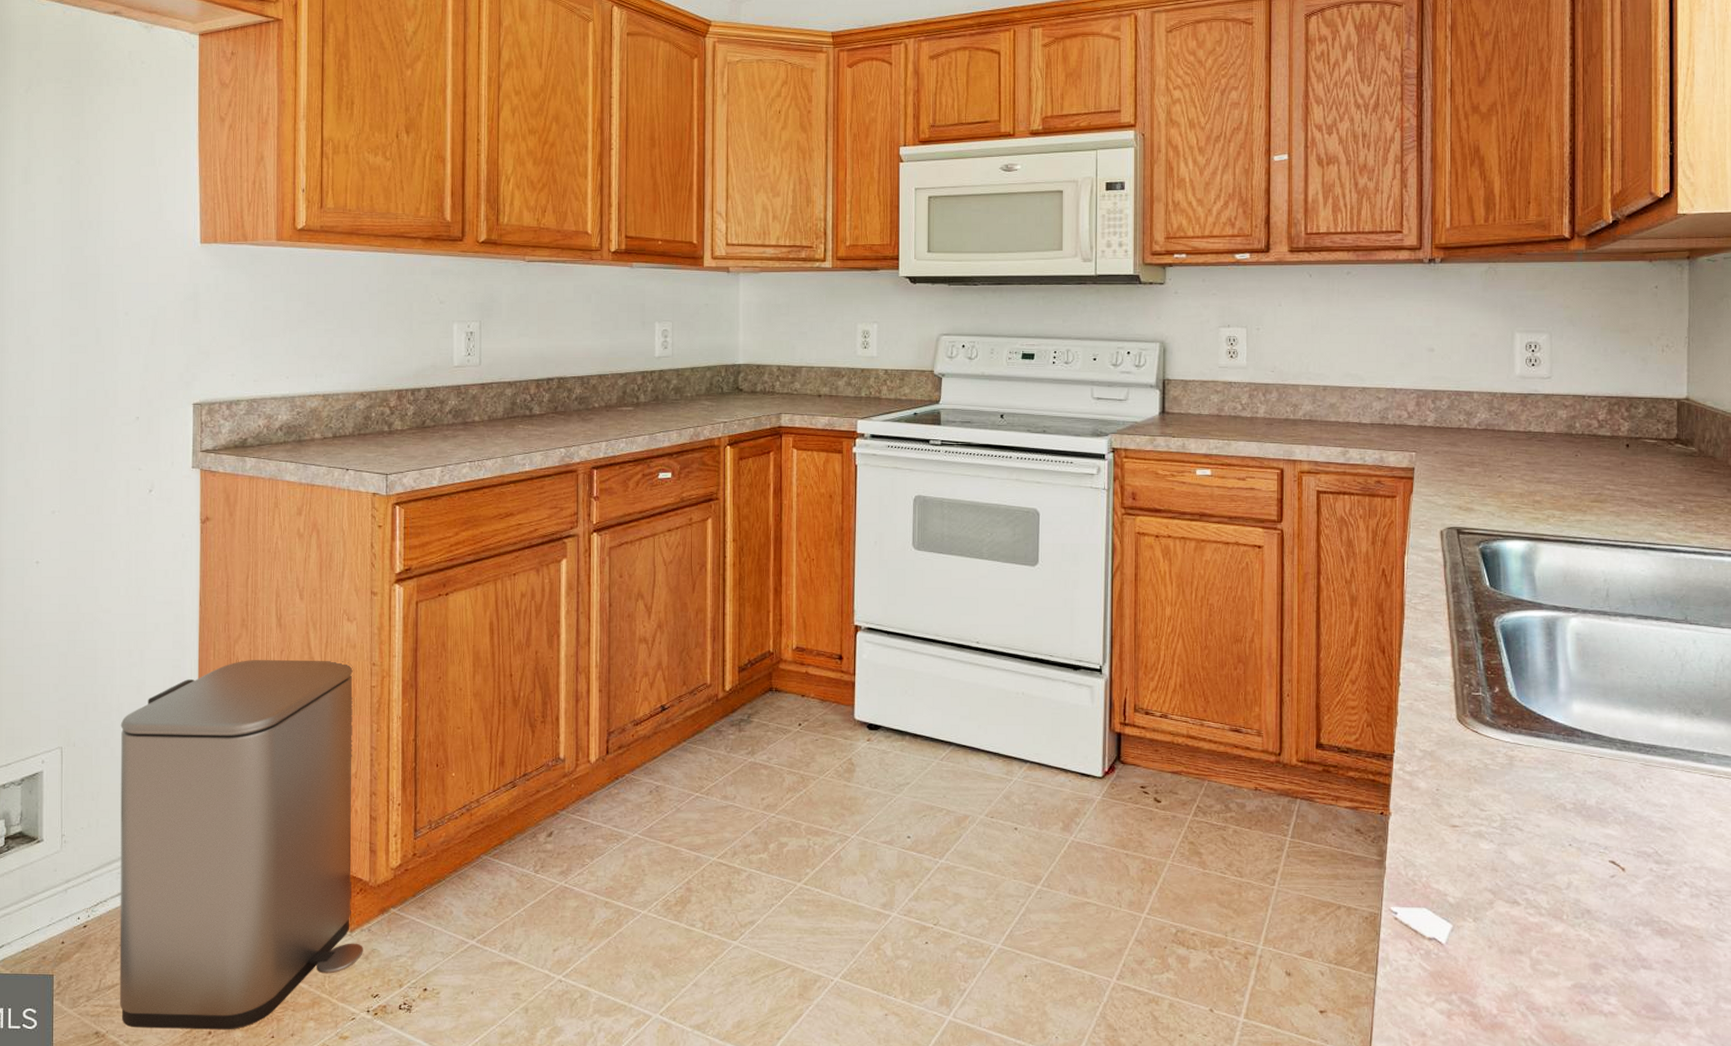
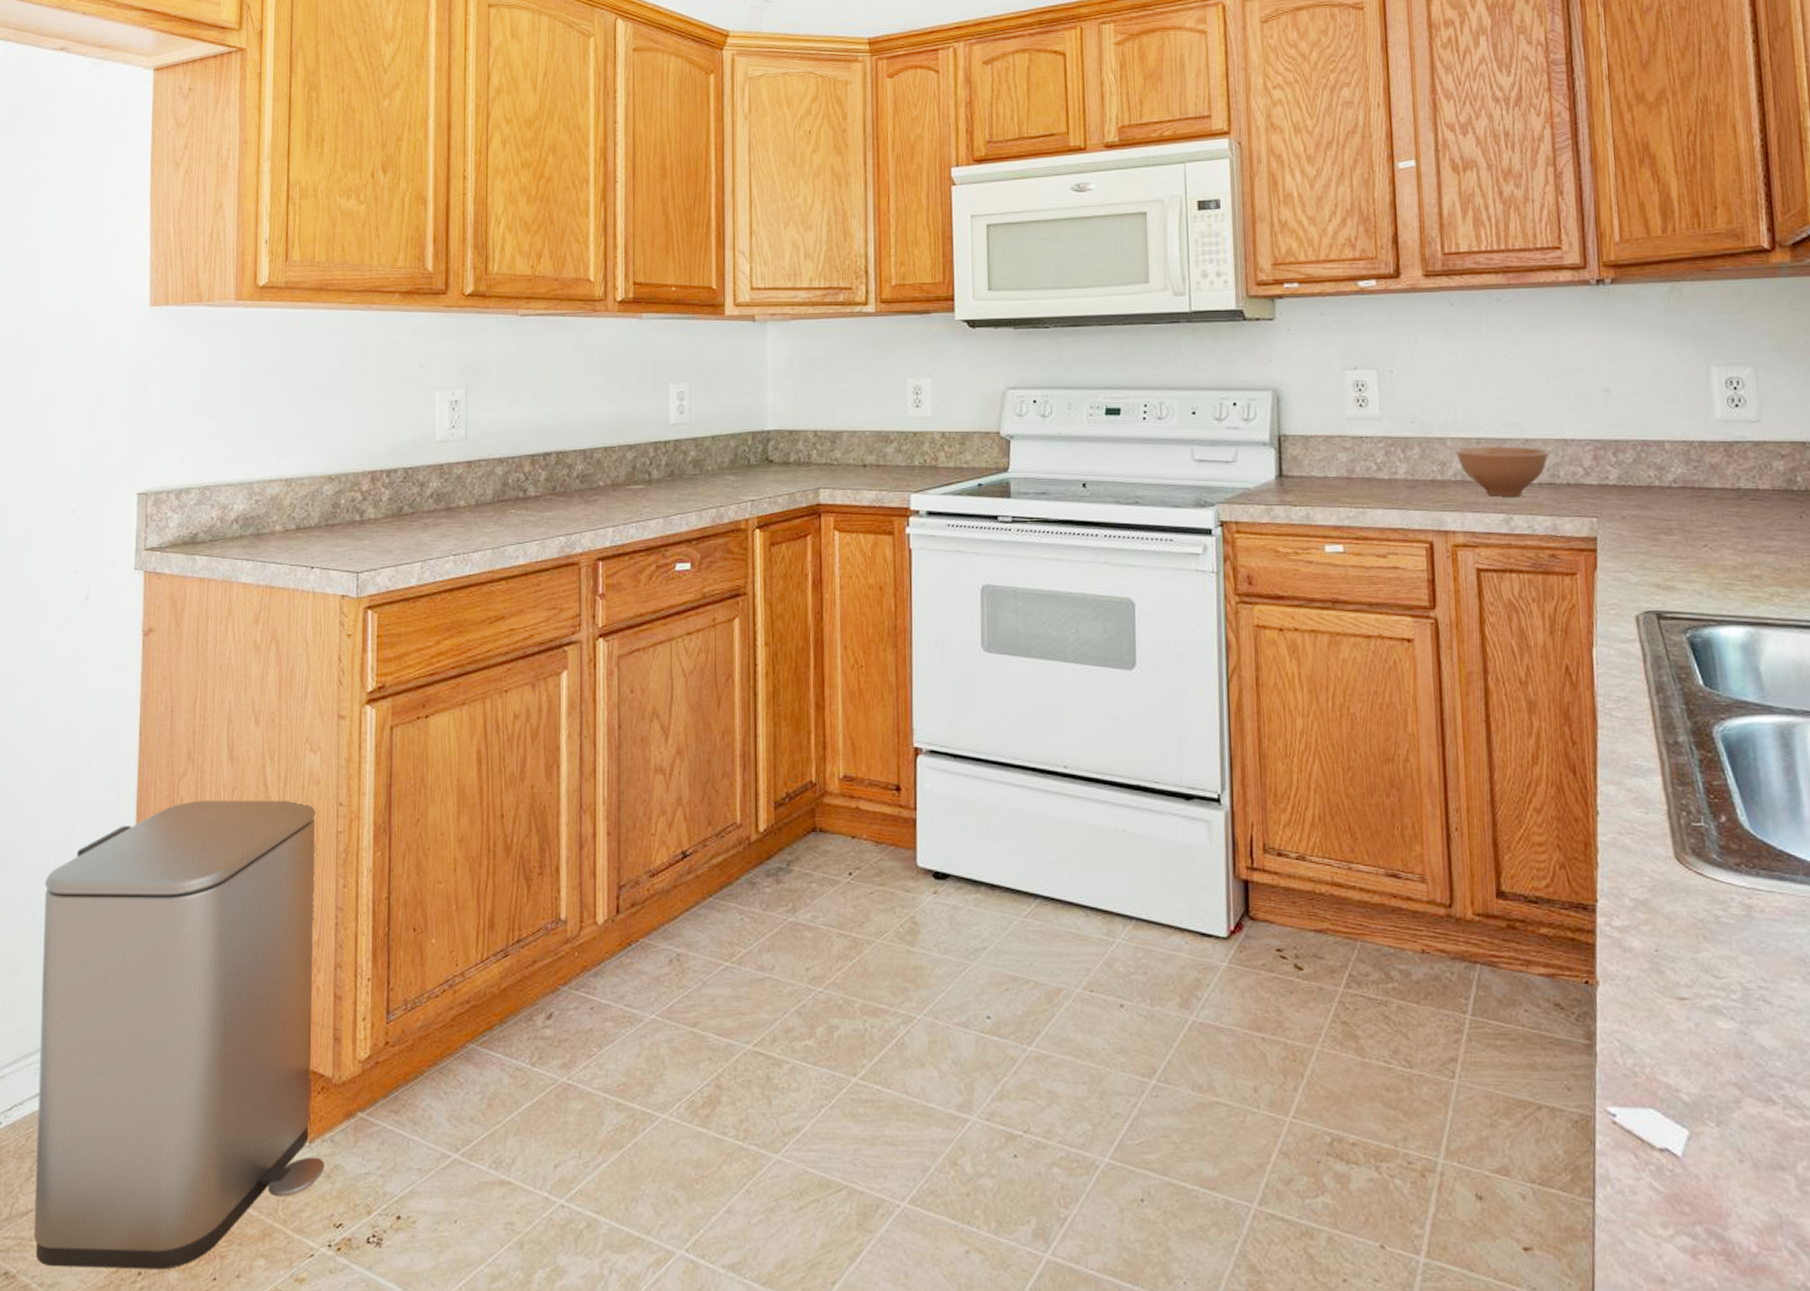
bowl: none [1305,393,1382,434] -> present [1454,446,1550,497]

